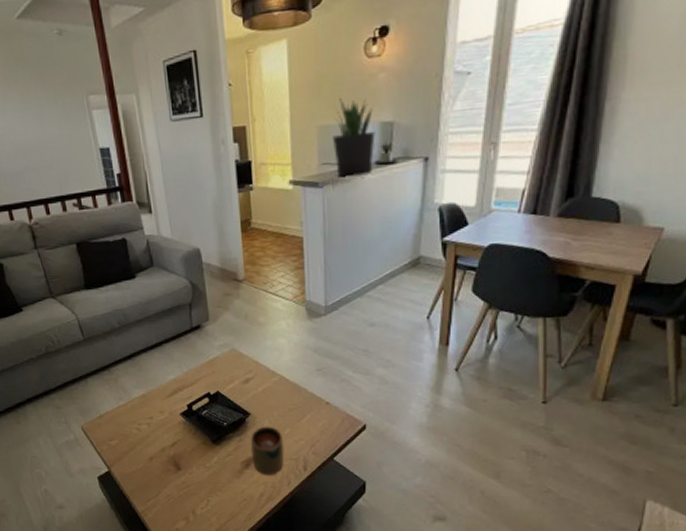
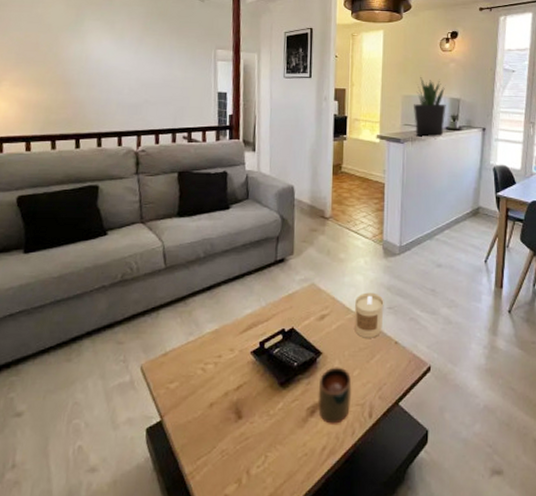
candle: none [280,355,312,400] -> present [355,292,384,338]

